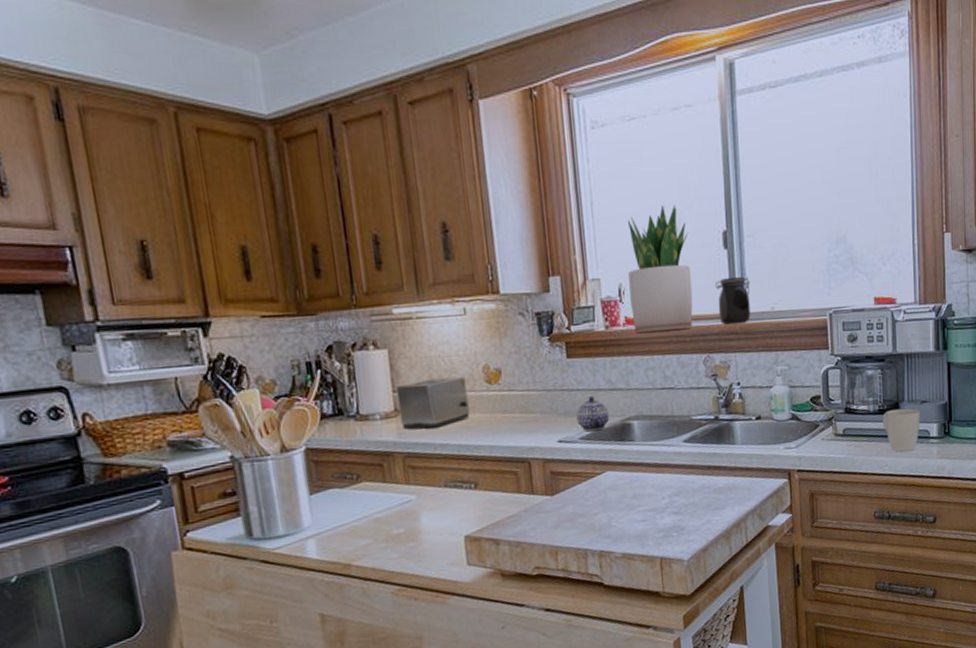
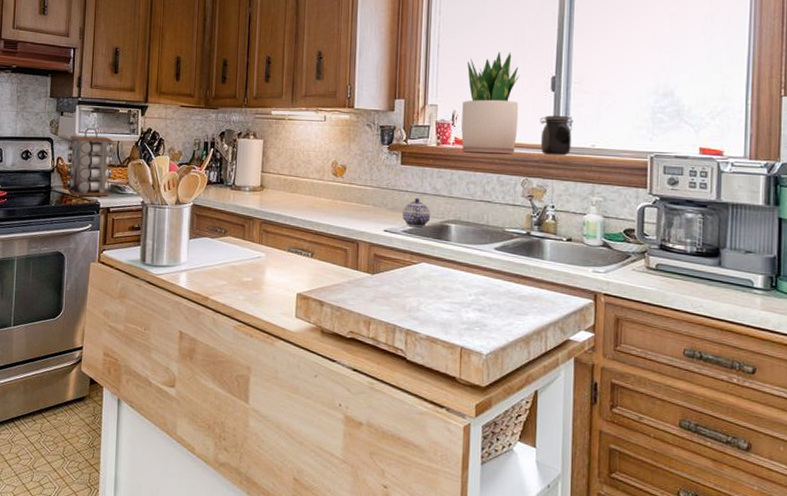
spice rack: none [93,363,179,465] -> present [66,127,113,197]
toaster: present [396,376,470,430] -> none [263,166,317,205]
mug: present [882,408,921,452] -> none [700,254,745,298]

